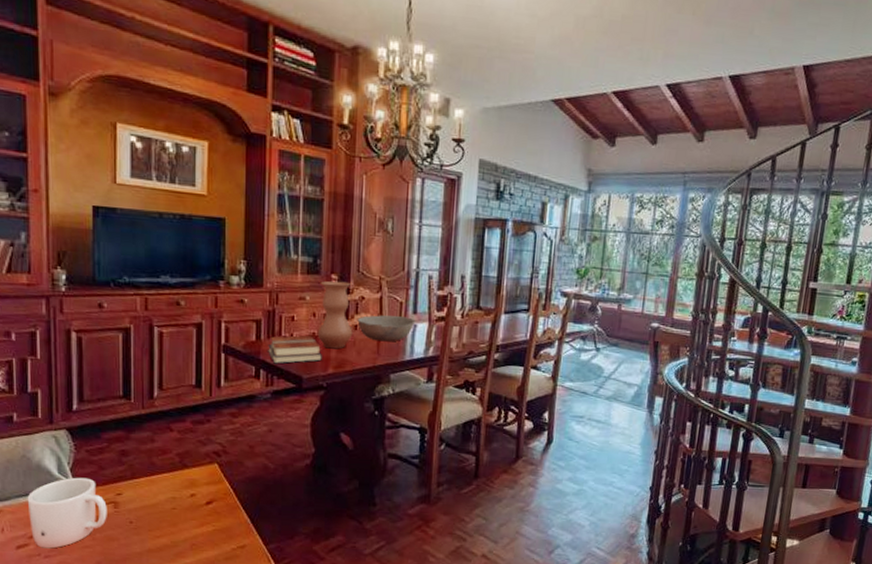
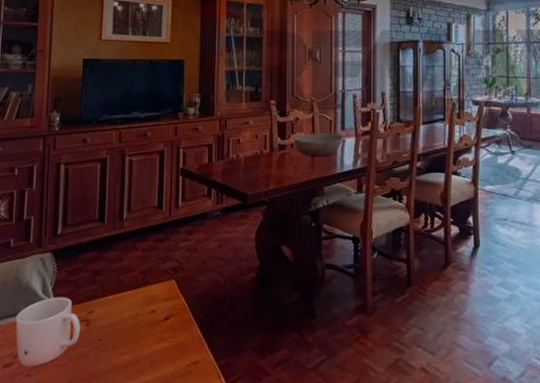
books: present [268,335,323,364] -> none [218,155,265,183]
vase: present [317,280,353,349] -> none [259,105,290,167]

